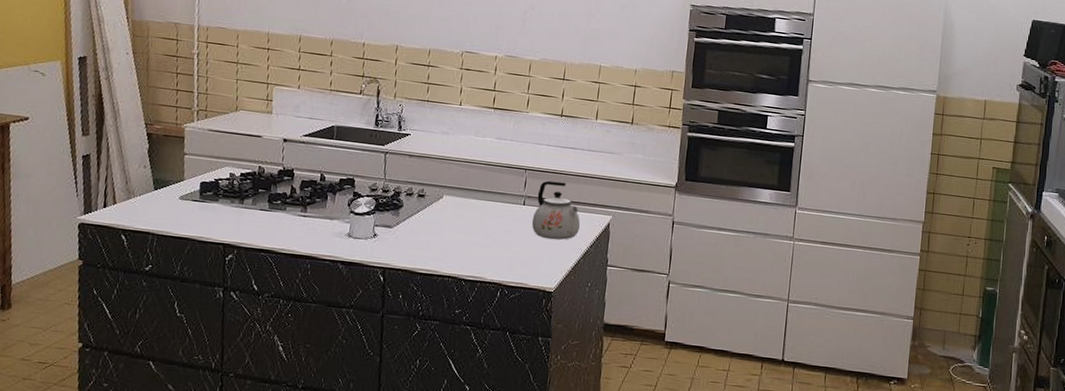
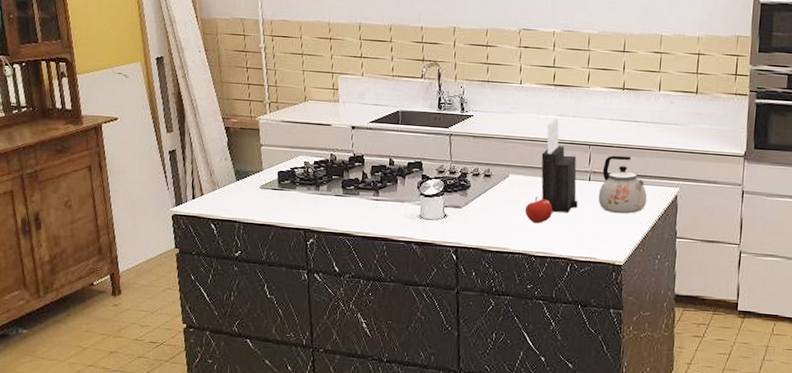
fruit: none [457,218,486,247] -> present [524,196,553,224]
knife block: none [475,140,512,236] -> present [541,117,578,213]

